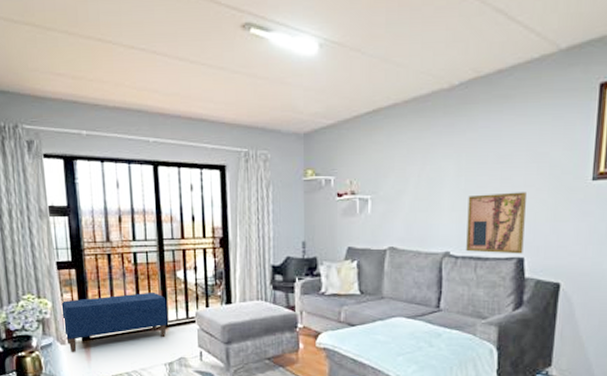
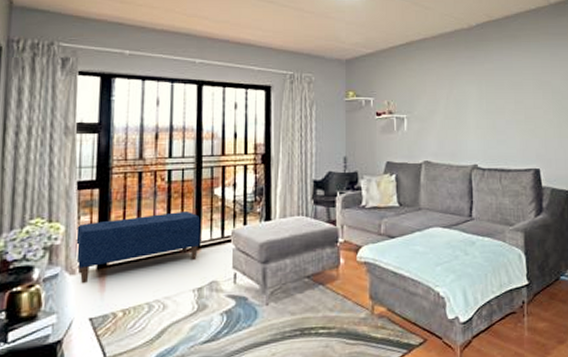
wall art: present [466,192,526,254] -> none [490,113,539,166]

